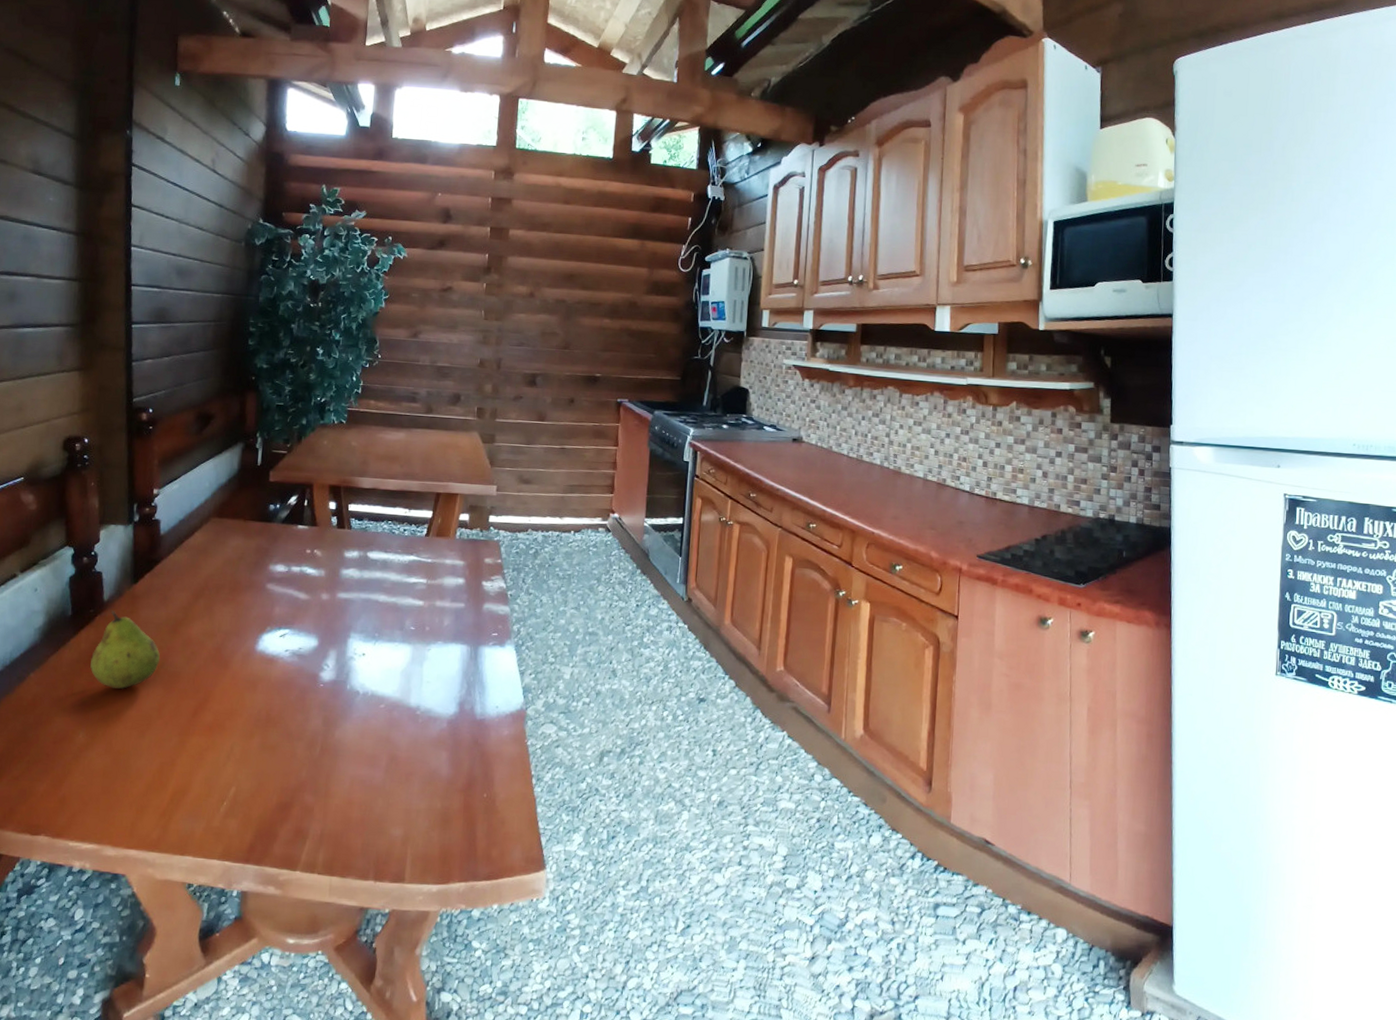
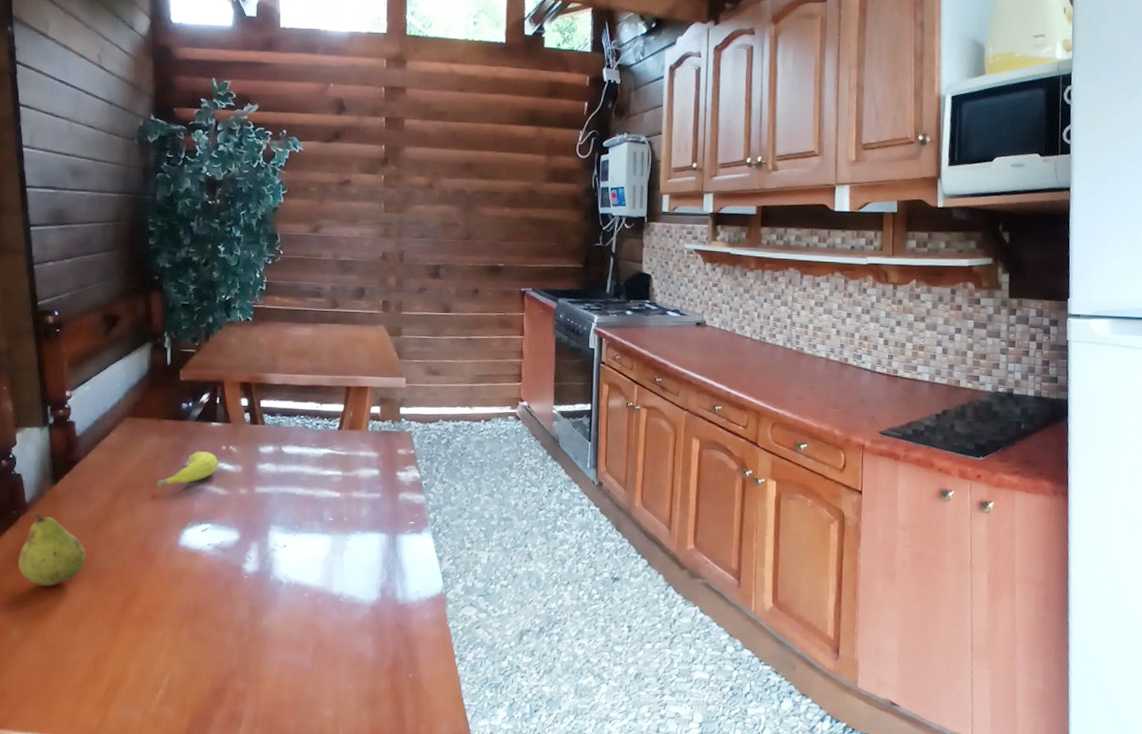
fruit: none [238,553,302,590] -> present [157,450,218,487]

